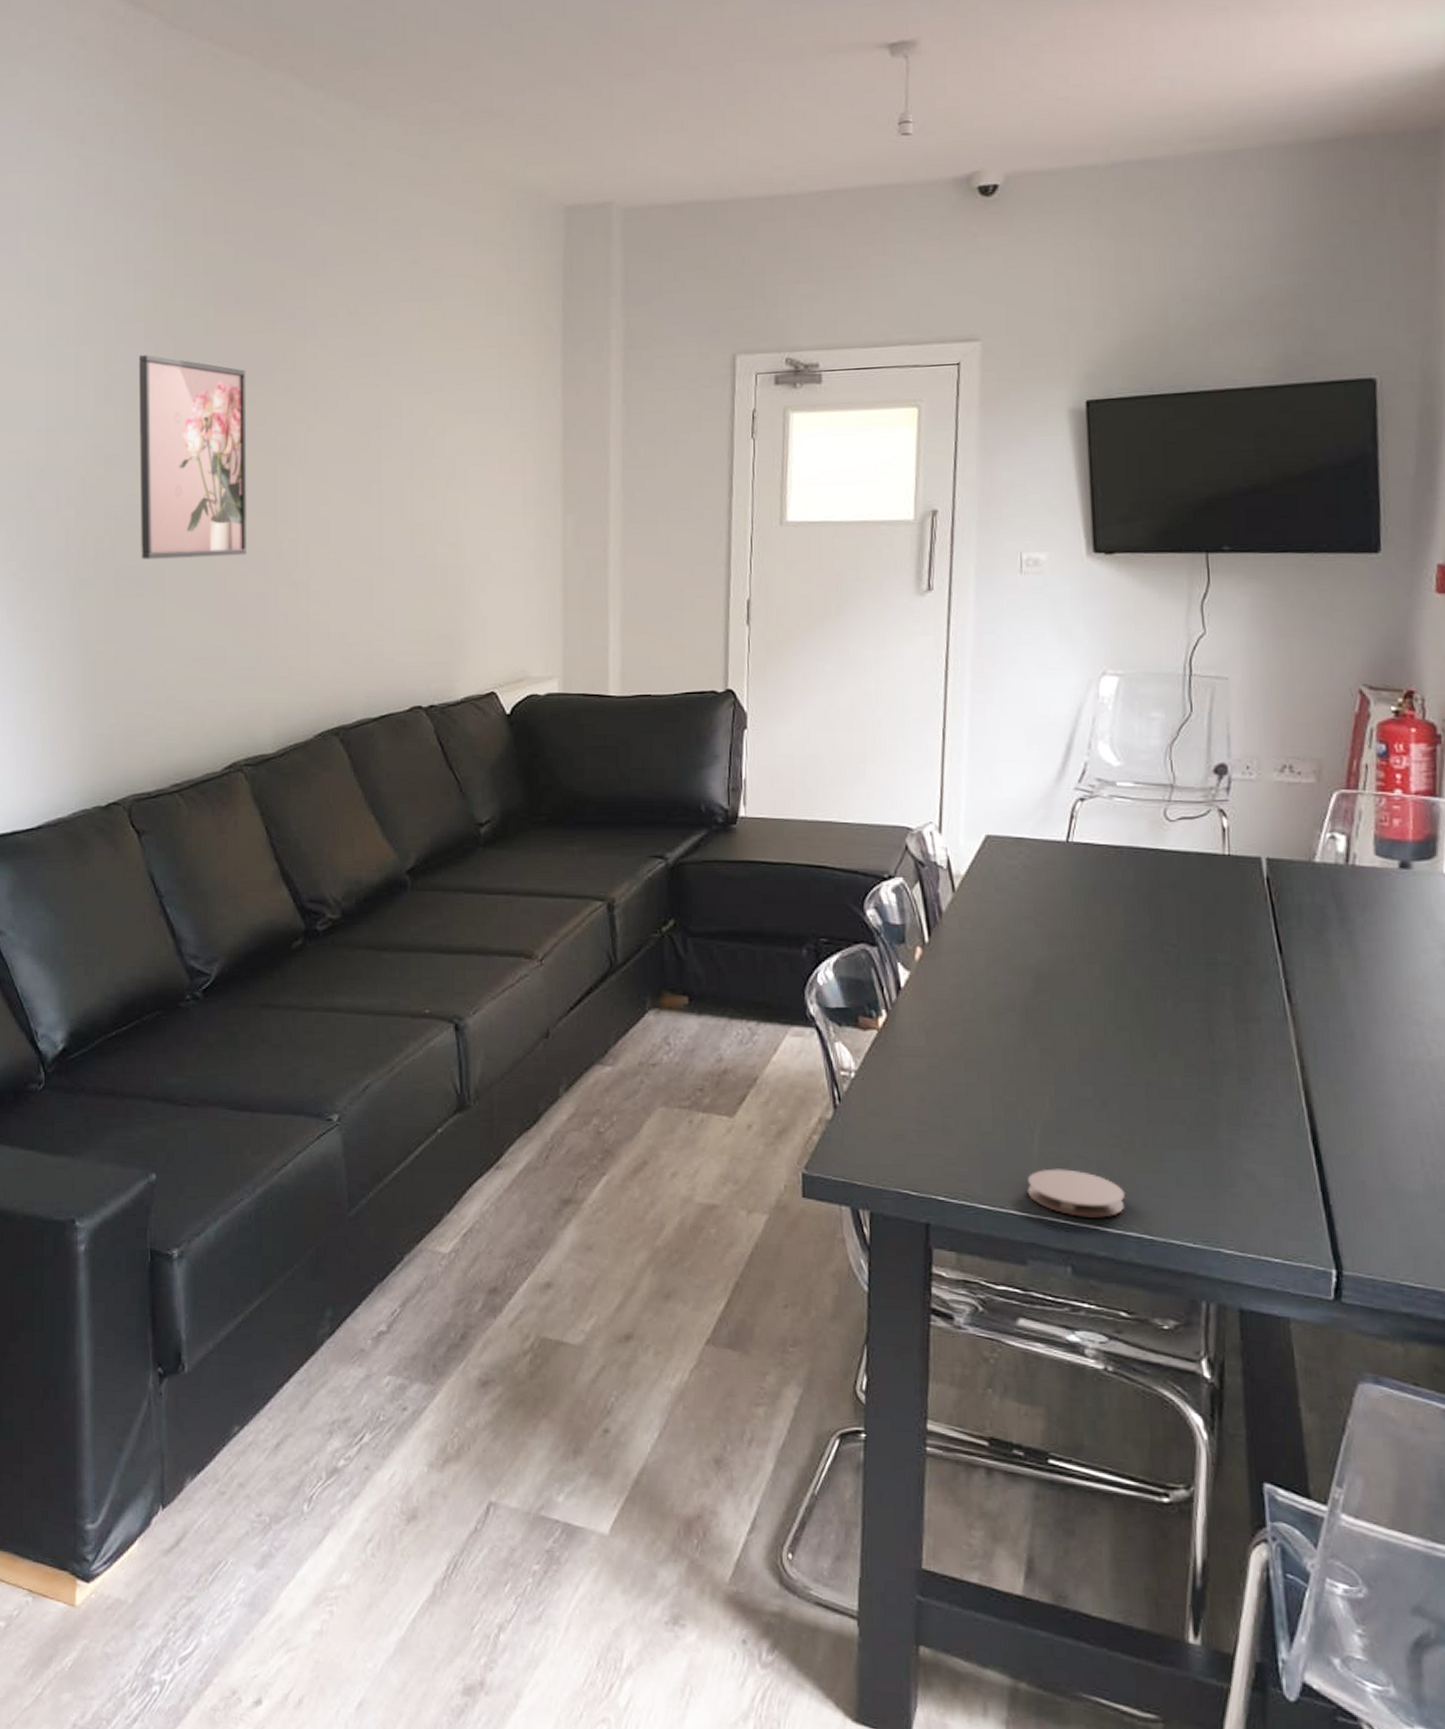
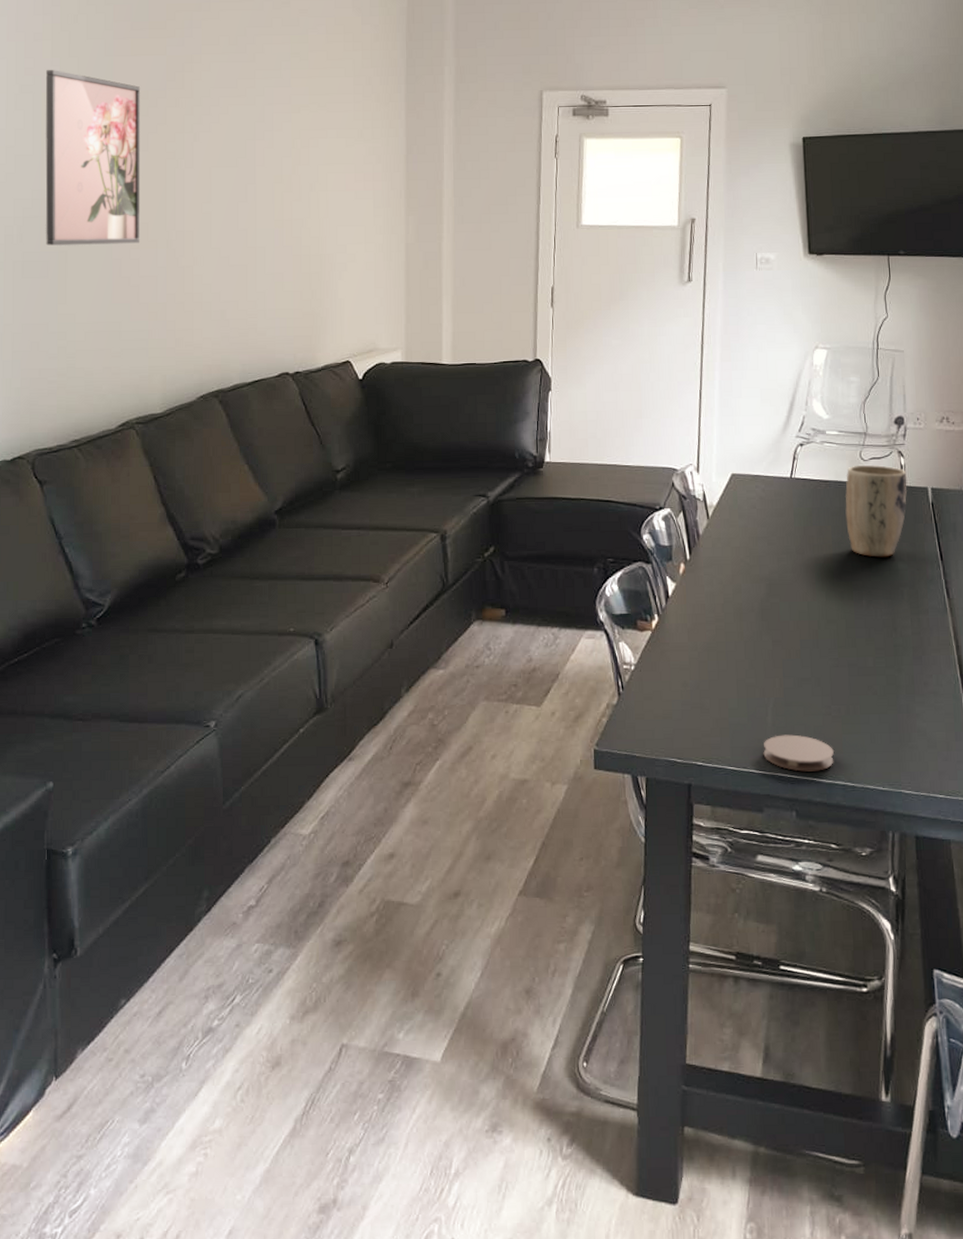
plant pot: none [1143,827,1232,947] -> present [845,465,907,557]

